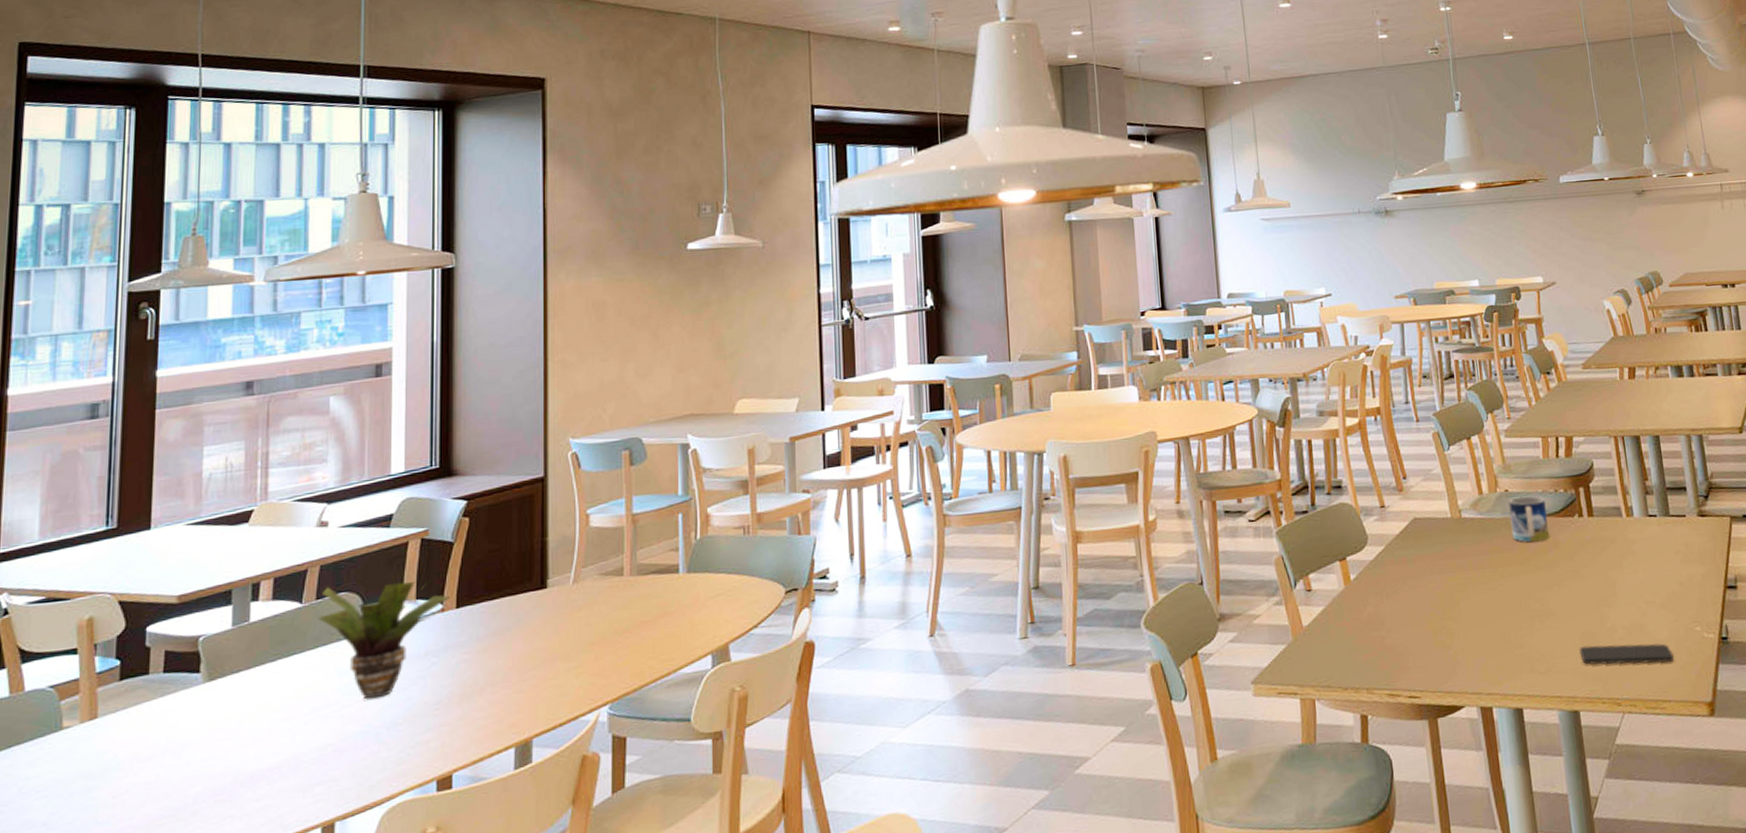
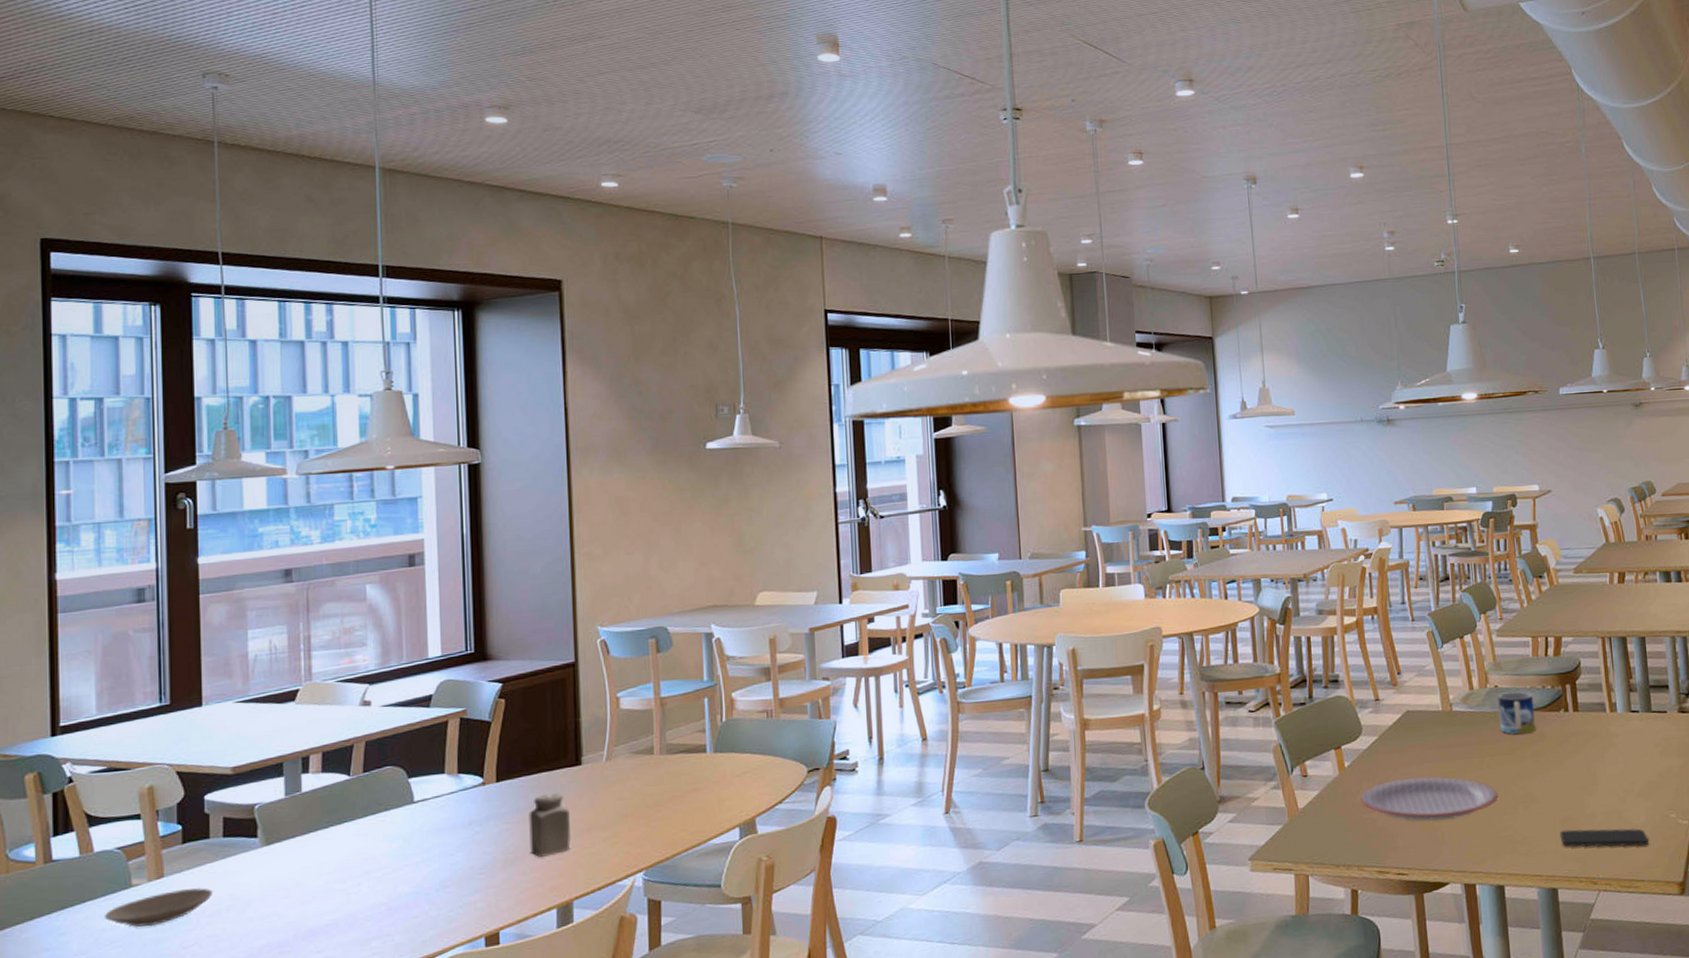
plate: none [31,729,148,775] -> present [105,888,213,927]
potted plant: present [317,580,451,700] -> none [365,756,491,864]
salt shaker: none [489,619,534,690] -> present [529,793,572,857]
plate: none [1368,589,1513,638] -> present [1360,776,1498,821]

